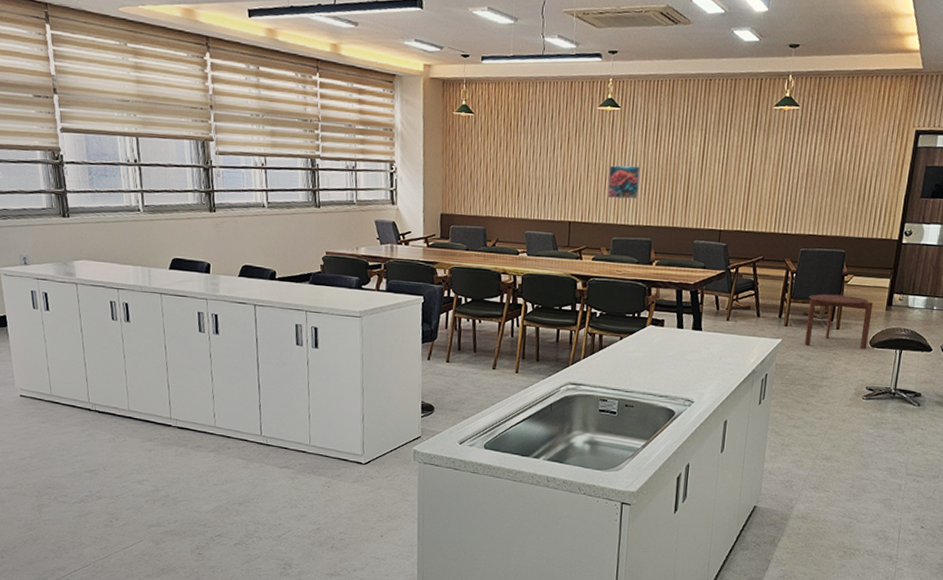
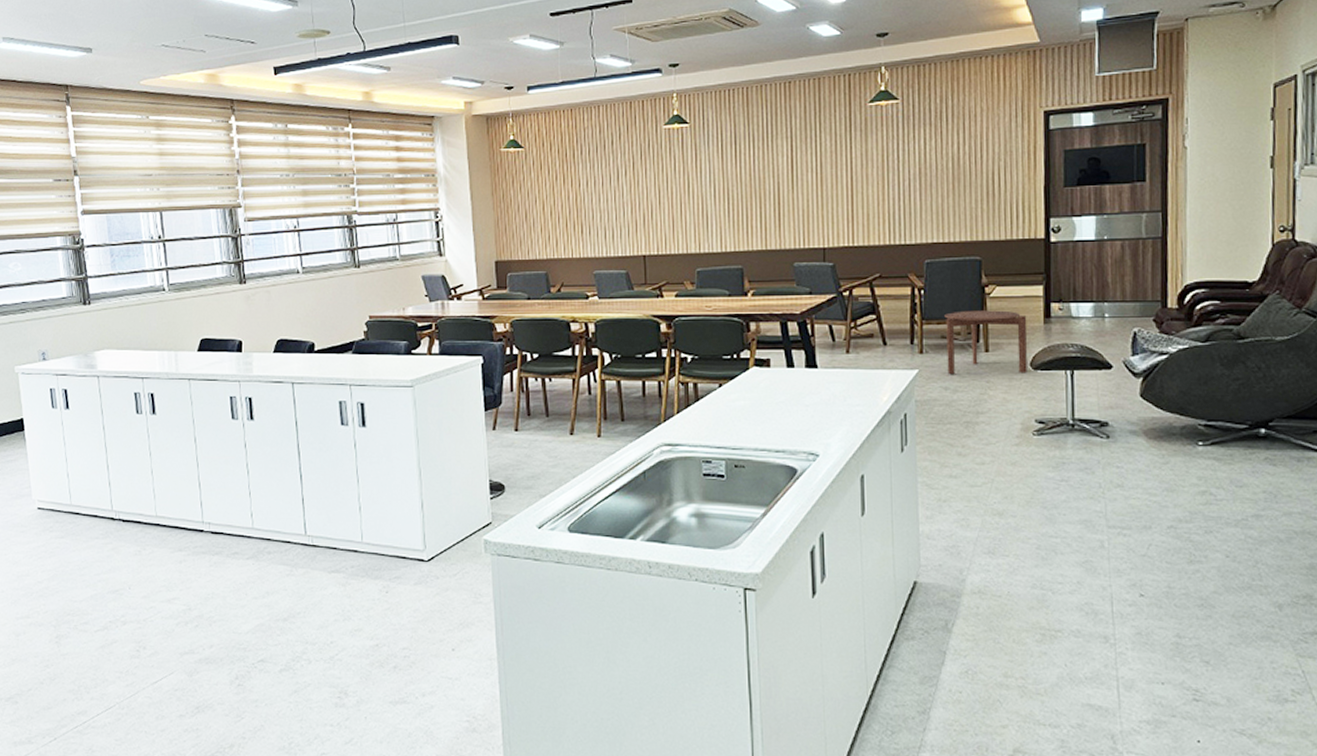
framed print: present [607,165,641,200] -> none [683,185,722,225]

